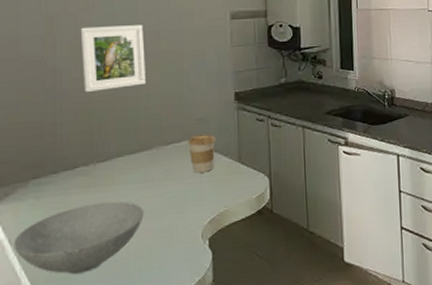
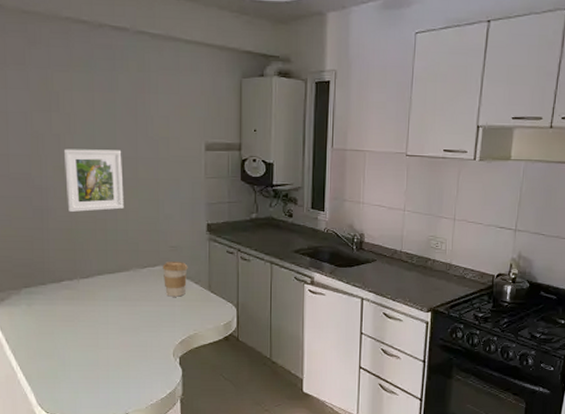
bowl: present [13,201,144,274] -> none [10,315,122,374]

